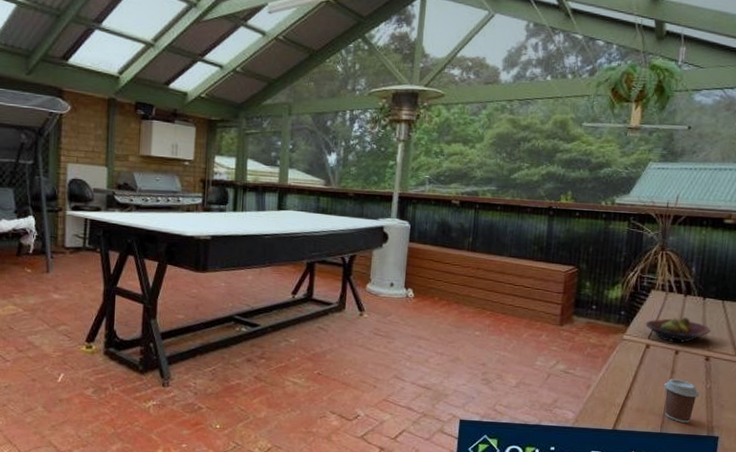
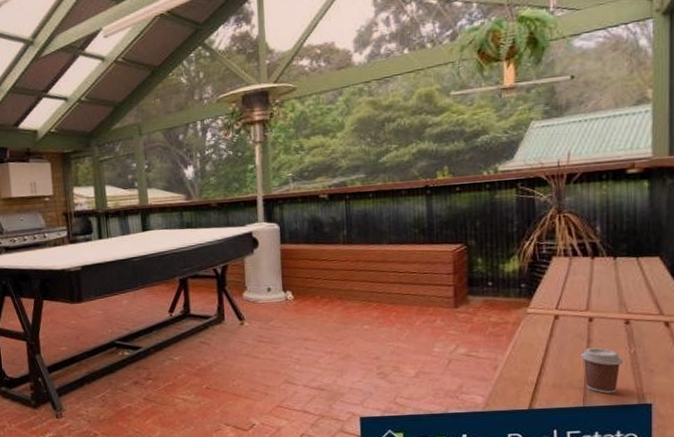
fruit bowl: present [645,317,711,343] -> none [550,280,628,310]

